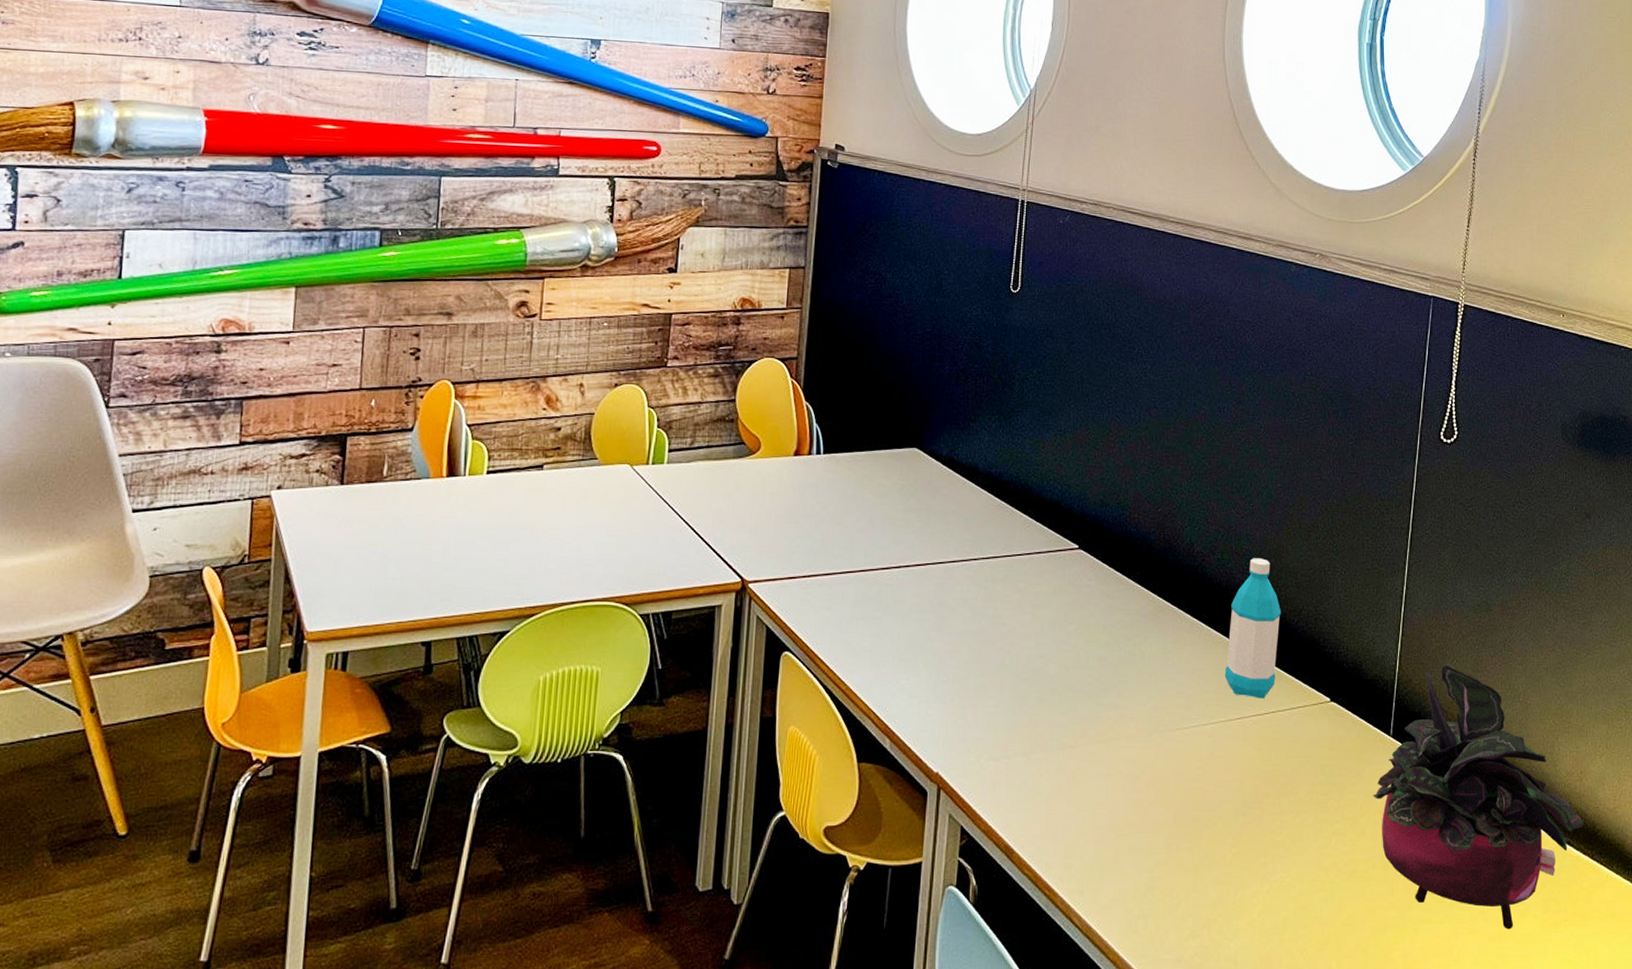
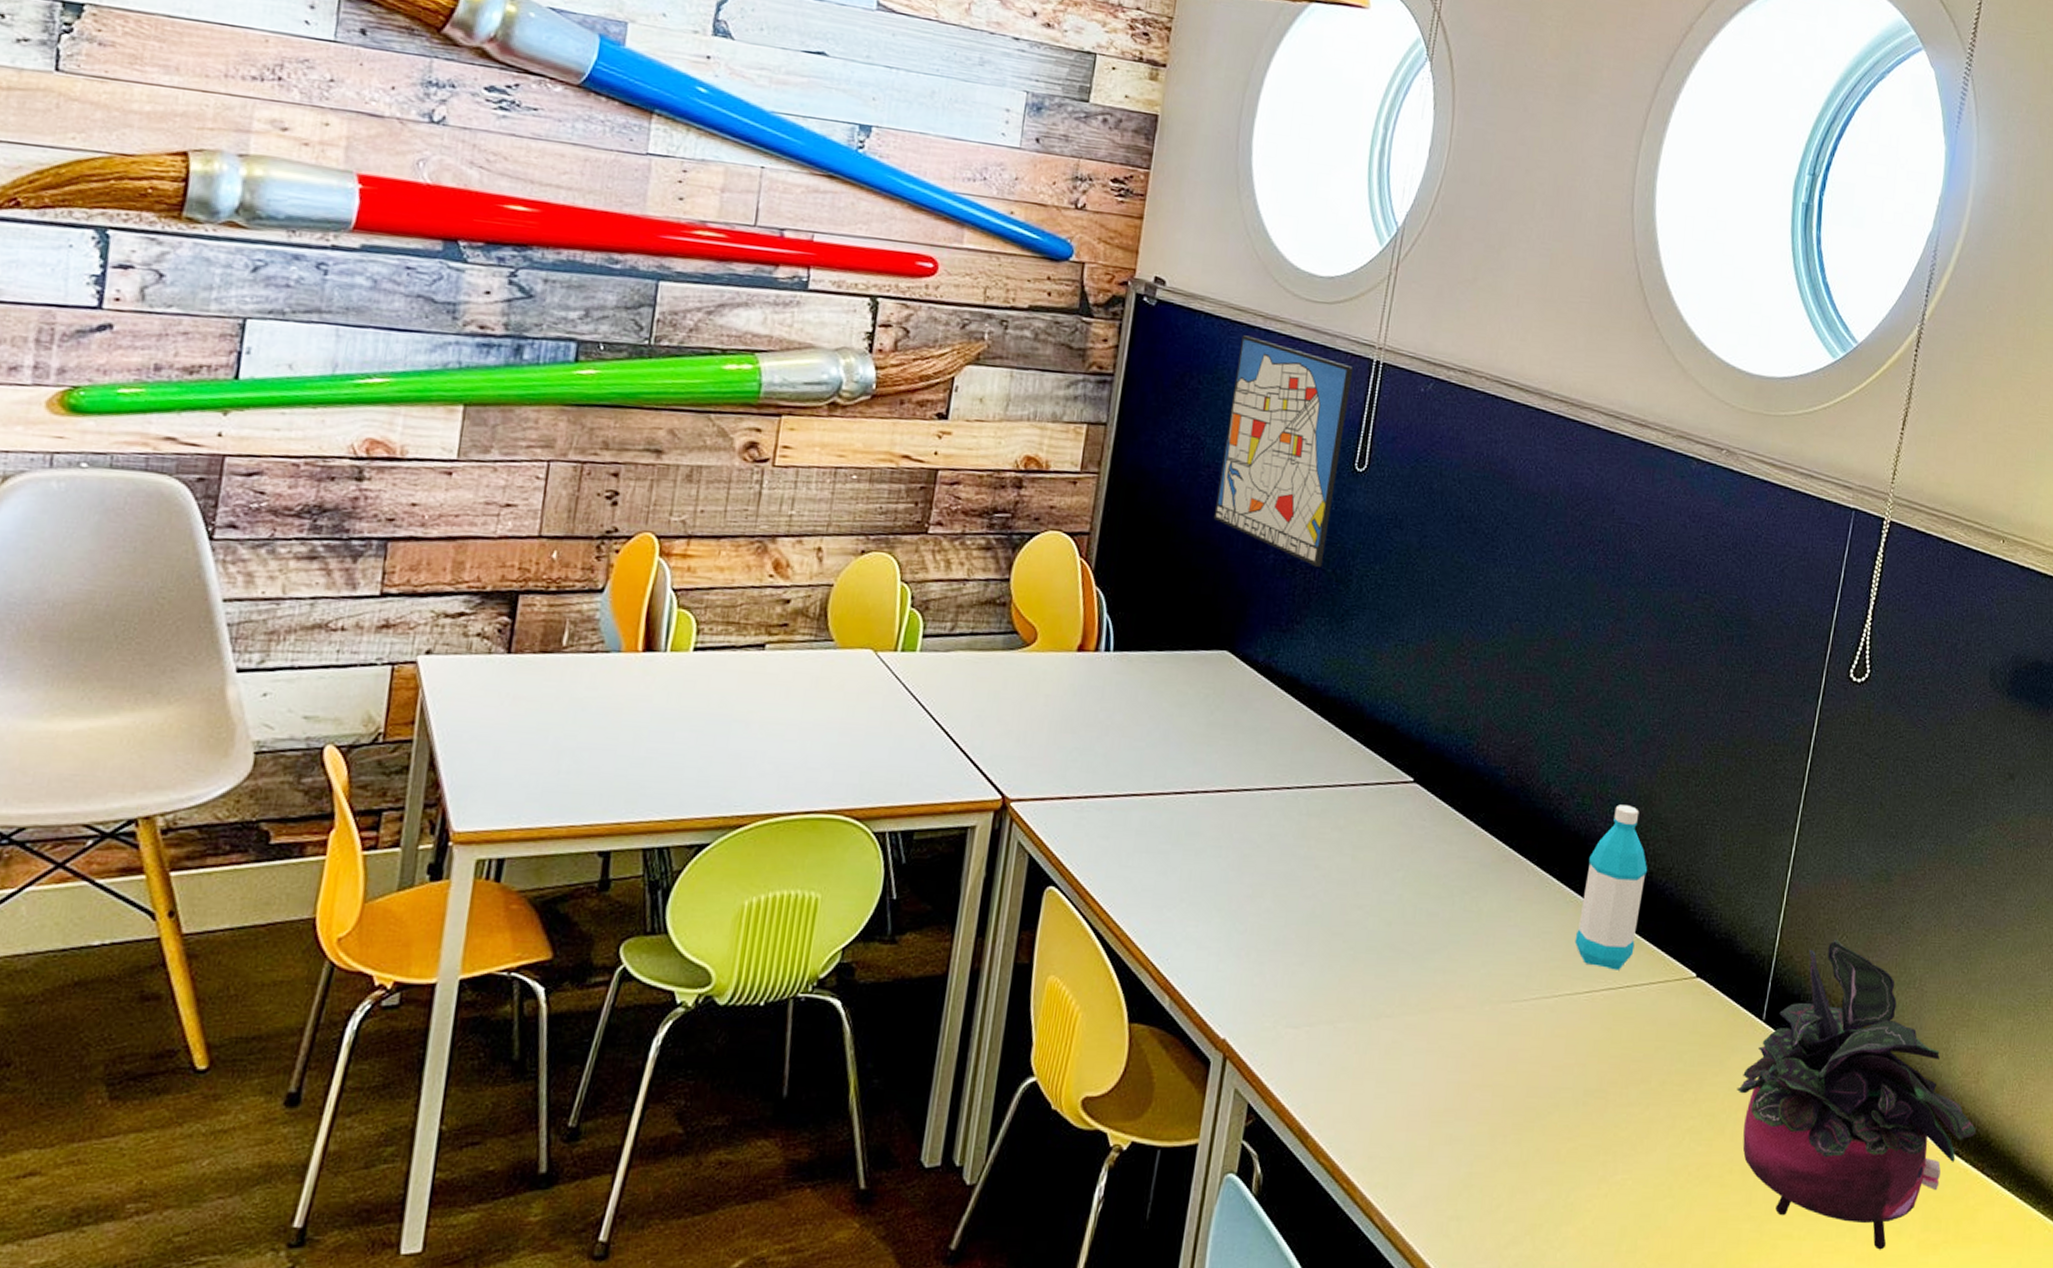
wall art: none [897,187,1003,374] -> present [1213,335,1354,567]

